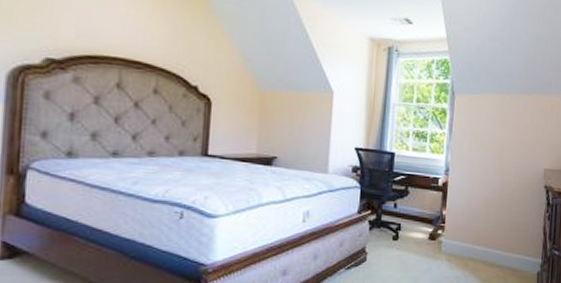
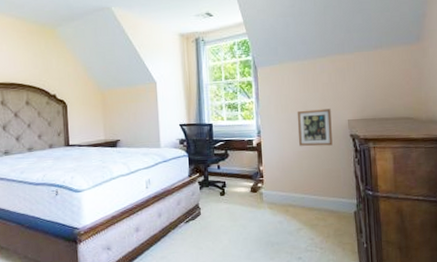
picture frame: none [489,151,528,195] -> present [297,109,333,147]

